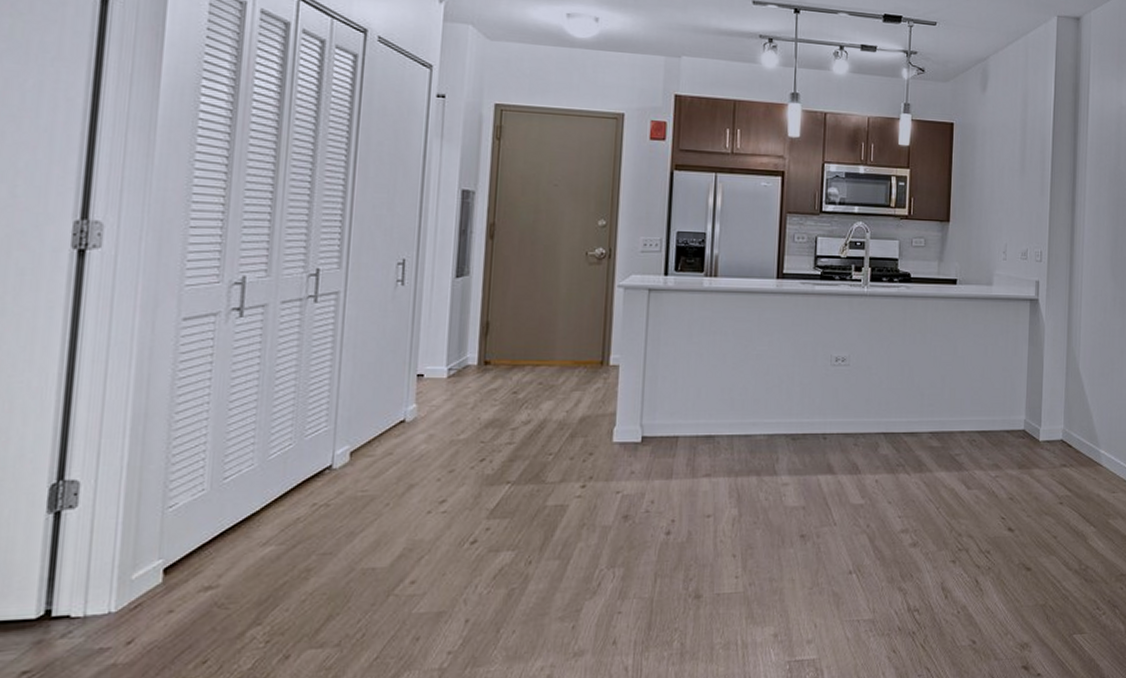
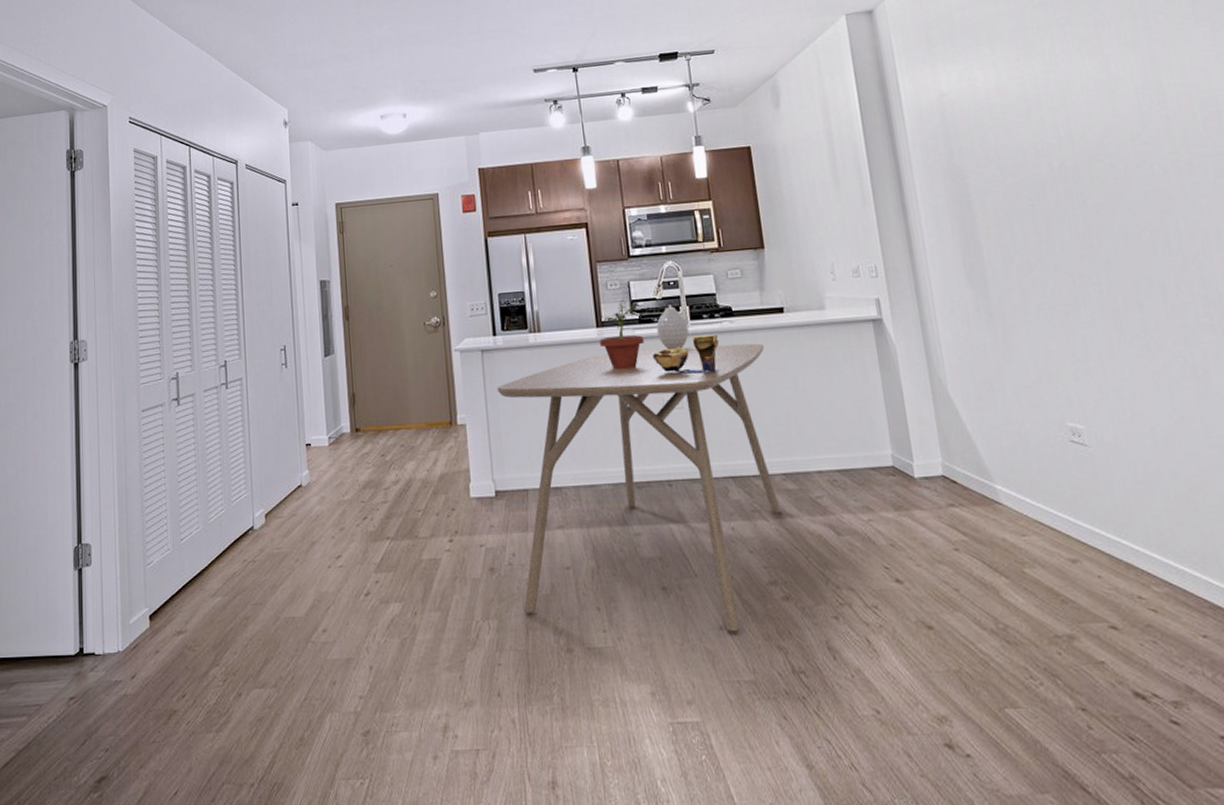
dining table: none [654,304,933,576] -> present [497,343,781,632]
potted plant: none [777,253,824,324] -> present [600,299,644,370]
decorative bowl: none [828,298,894,333] -> present [653,335,720,373]
vase: none [836,267,867,308] -> present [656,307,689,350]

